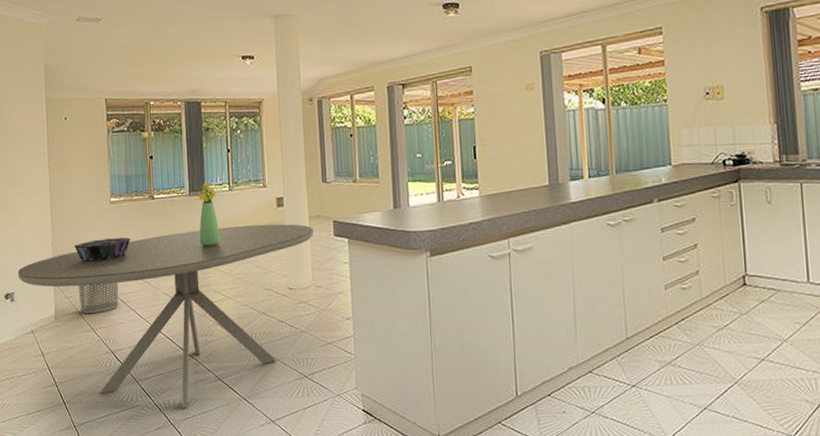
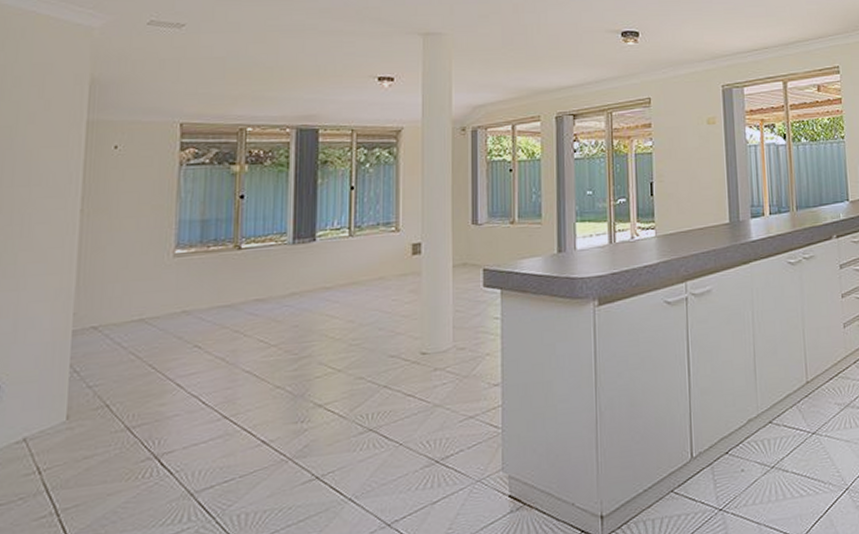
dining table: present [18,224,314,408] -> none [9,274,459,524]
decorative bowl: present [74,238,131,262] -> none [109,300,201,336]
waste bin: present [78,282,119,314] -> none [110,361,176,408]
bouquet: present [198,182,220,247] -> none [302,227,332,308]

